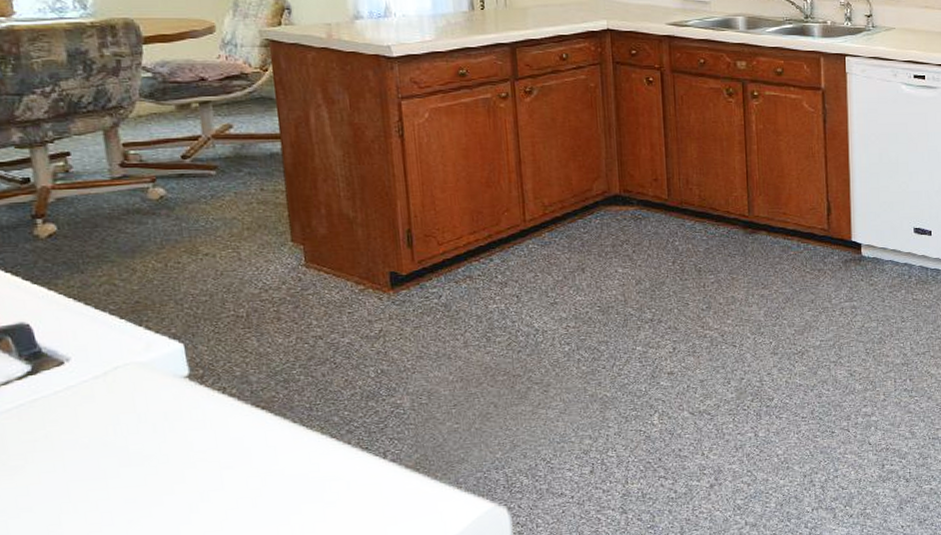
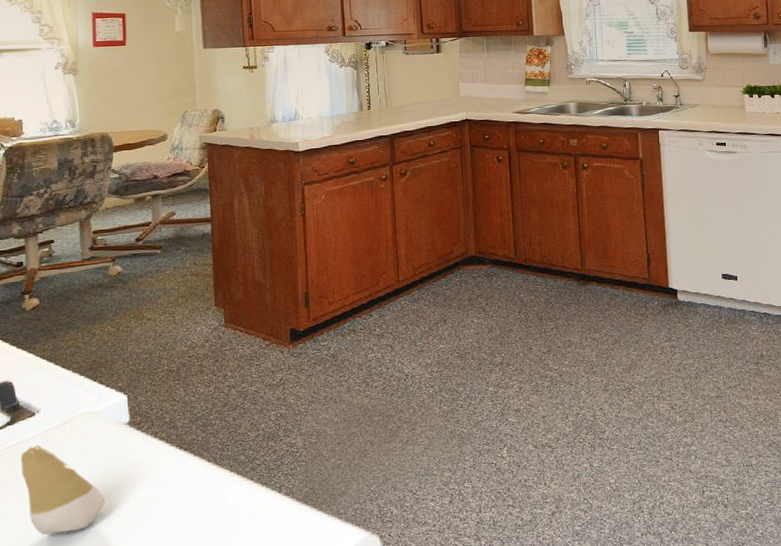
tooth: none [49,399,166,503] -> present [20,445,106,536]

